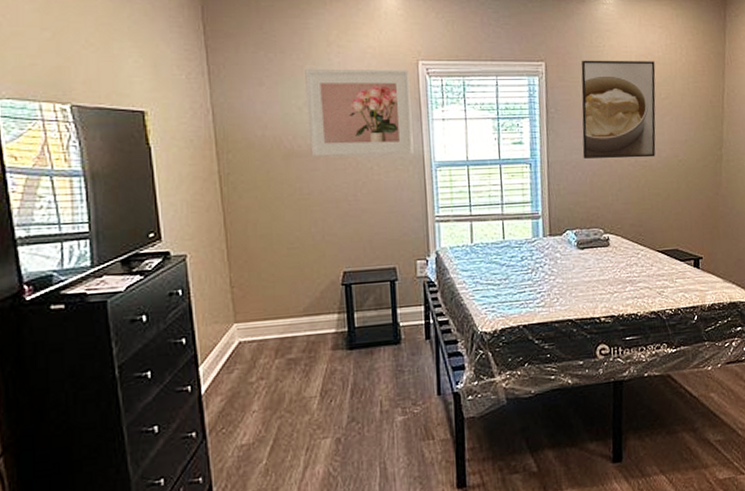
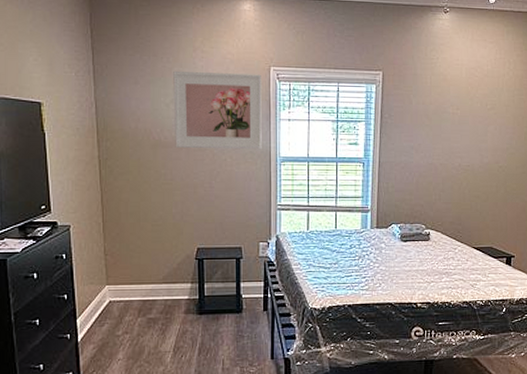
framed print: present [581,60,656,159] -> none [411,71,484,162]

